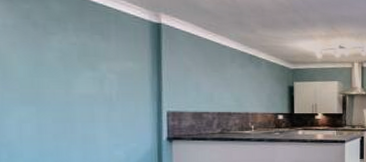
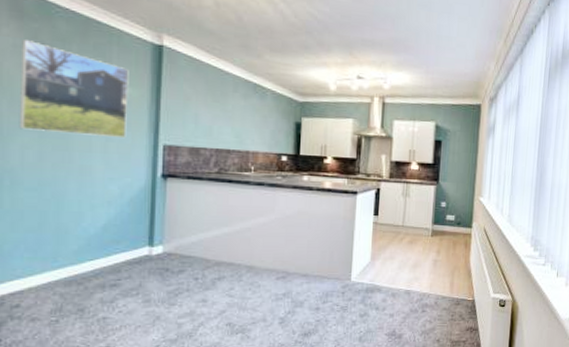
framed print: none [12,20,130,108] -> present [19,40,129,139]

